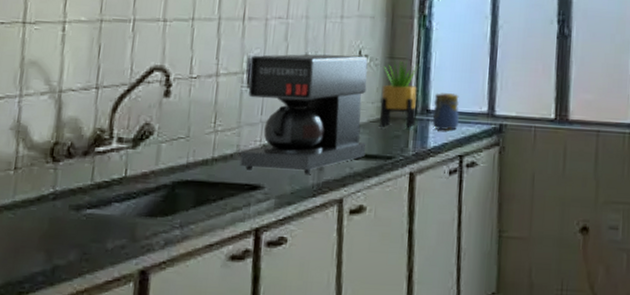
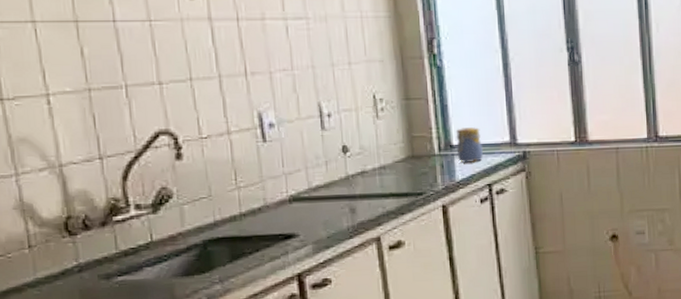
coffee maker: present [239,54,368,174] -> none [260,100,396,221]
potted plant: present [380,59,418,129] -> none [401,100,442,166]

